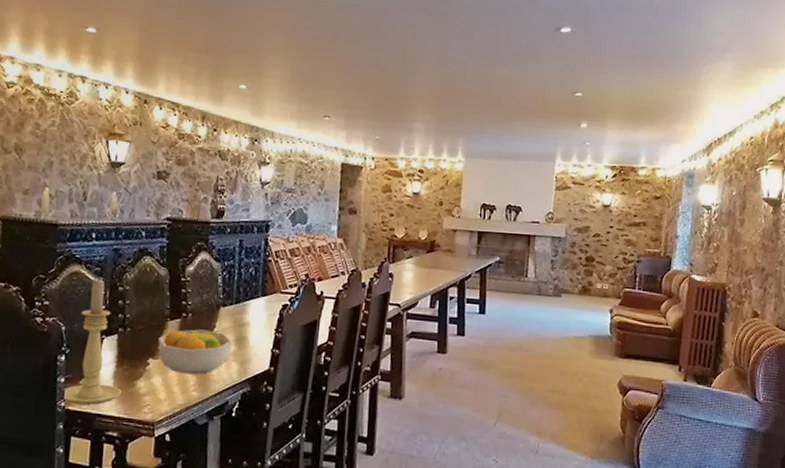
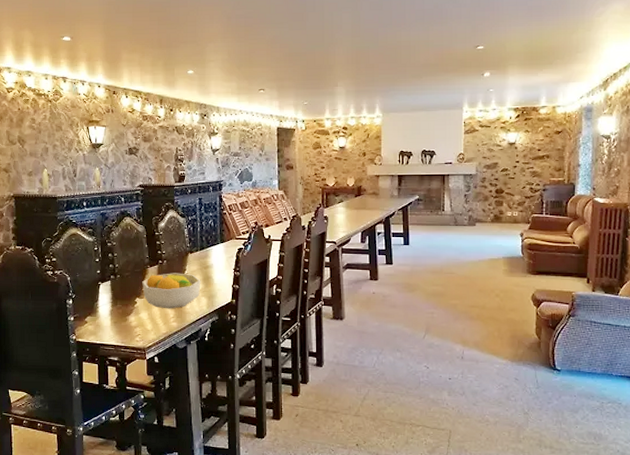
candle holder: present [62,279,121,405] -> none [74,238,117,337]

